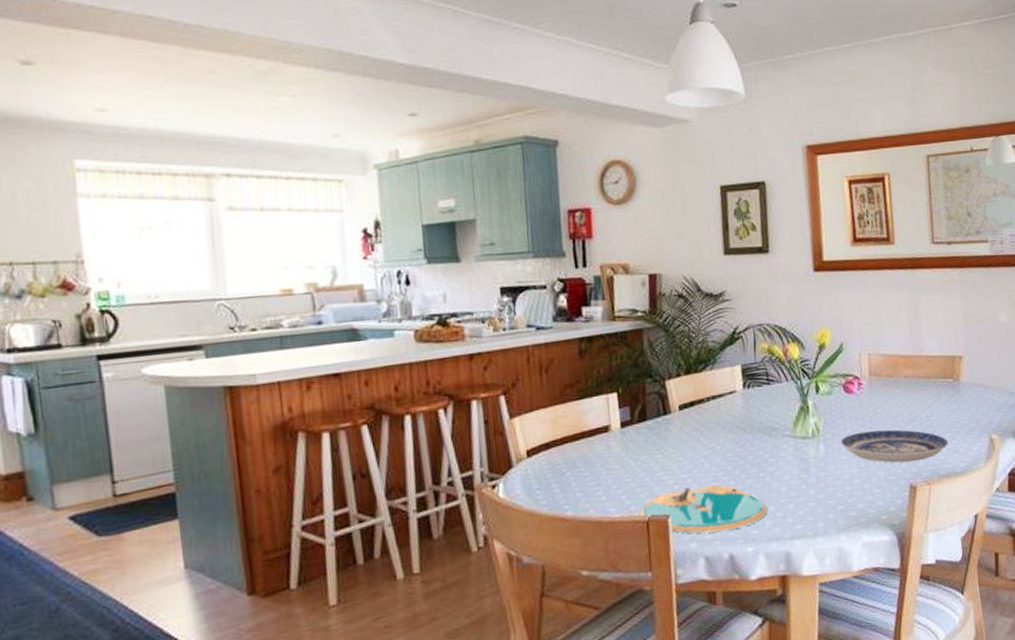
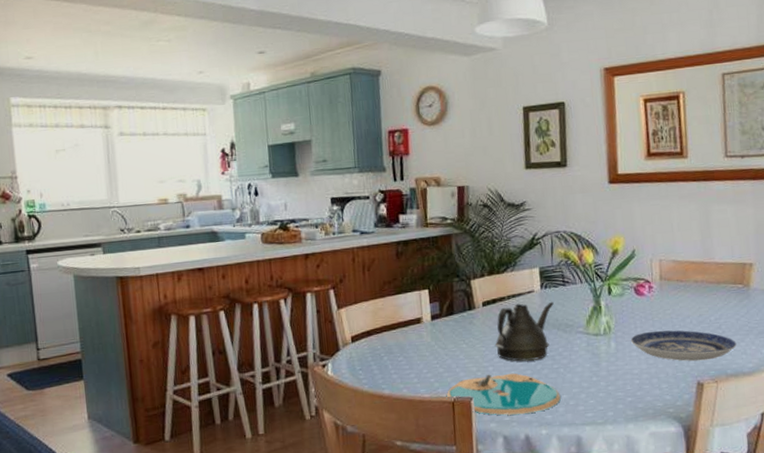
teapot: none [693,402,758,471] -> present [495,301,554,362]

